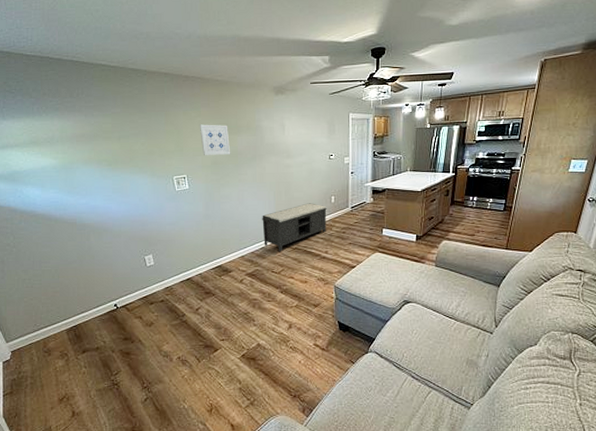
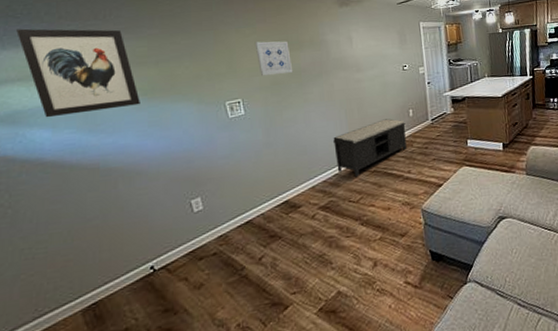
wall art: none [12,102,106,179] -> present [16,28,140,118]

